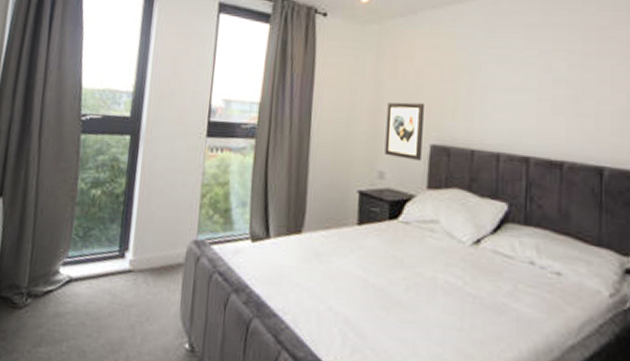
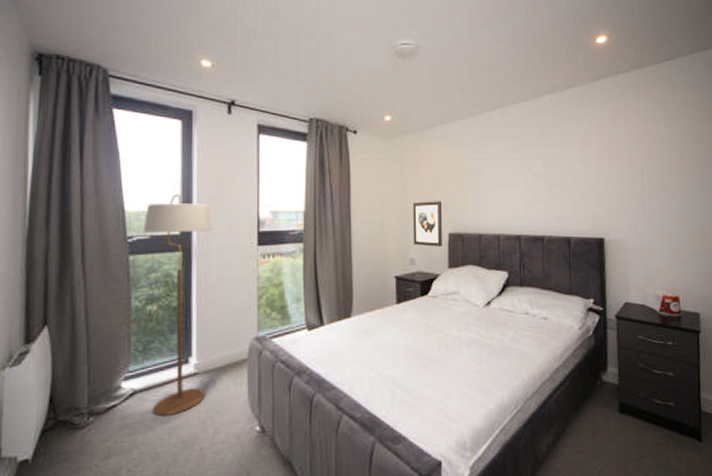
floor lamp: none [85,73,163,313] -> present [143,194,213,417]

